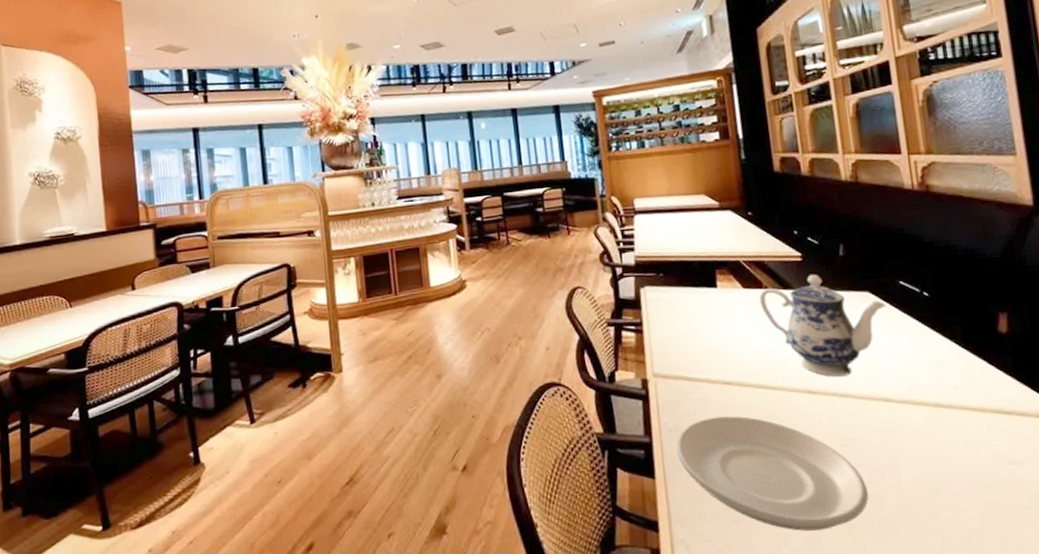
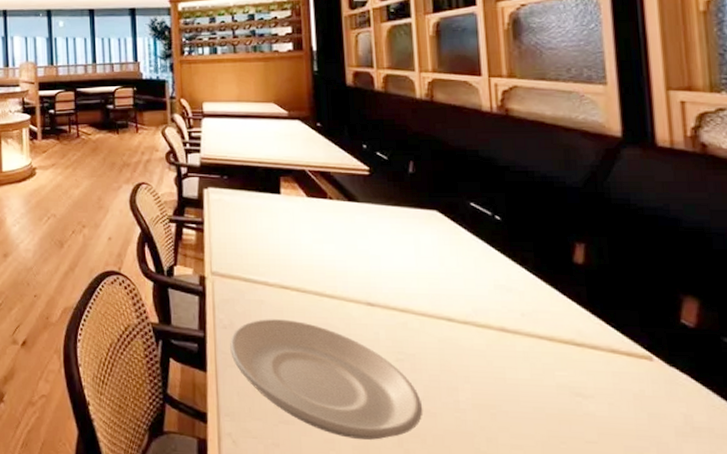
teapot: present [759,274,887,377] -> none [323,188,455,292]

